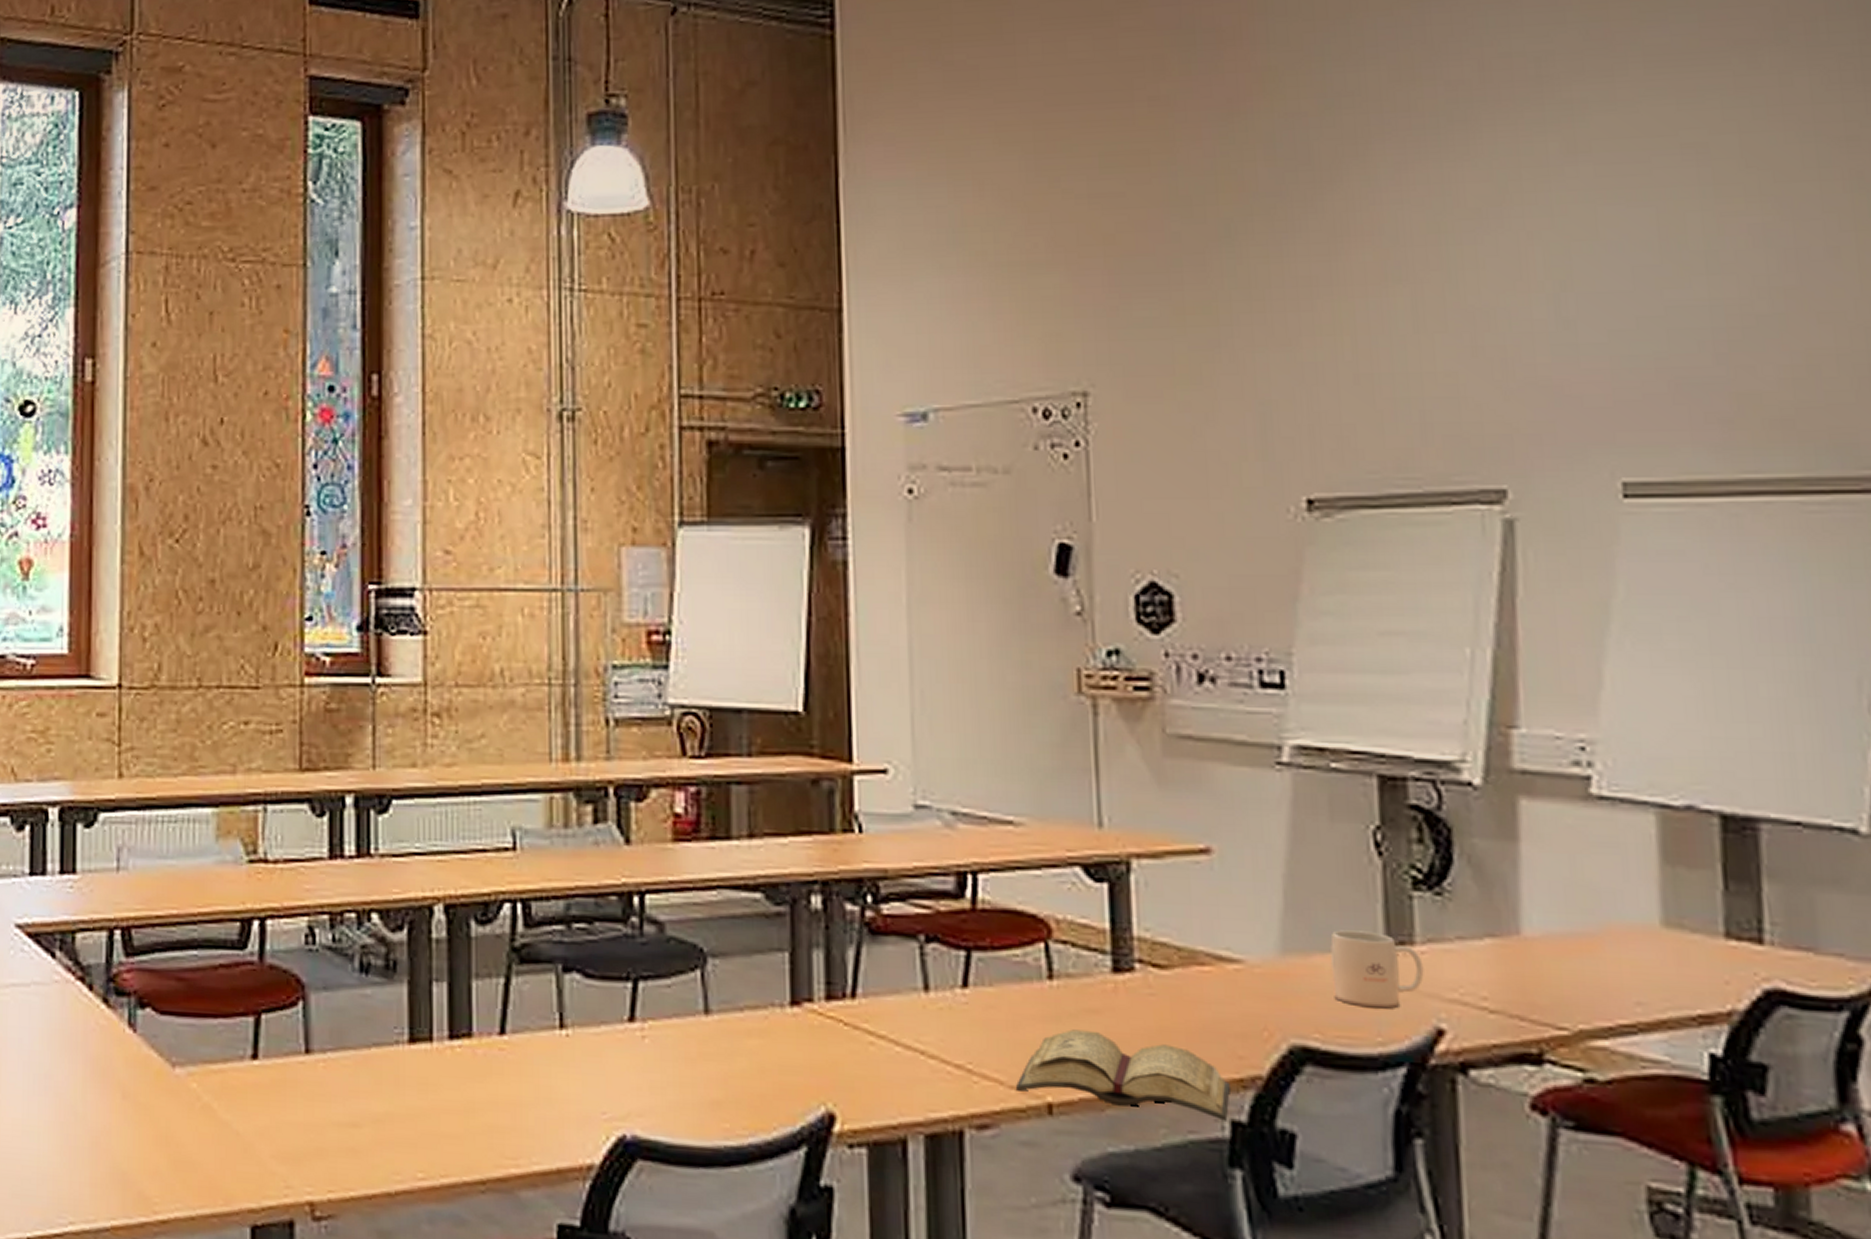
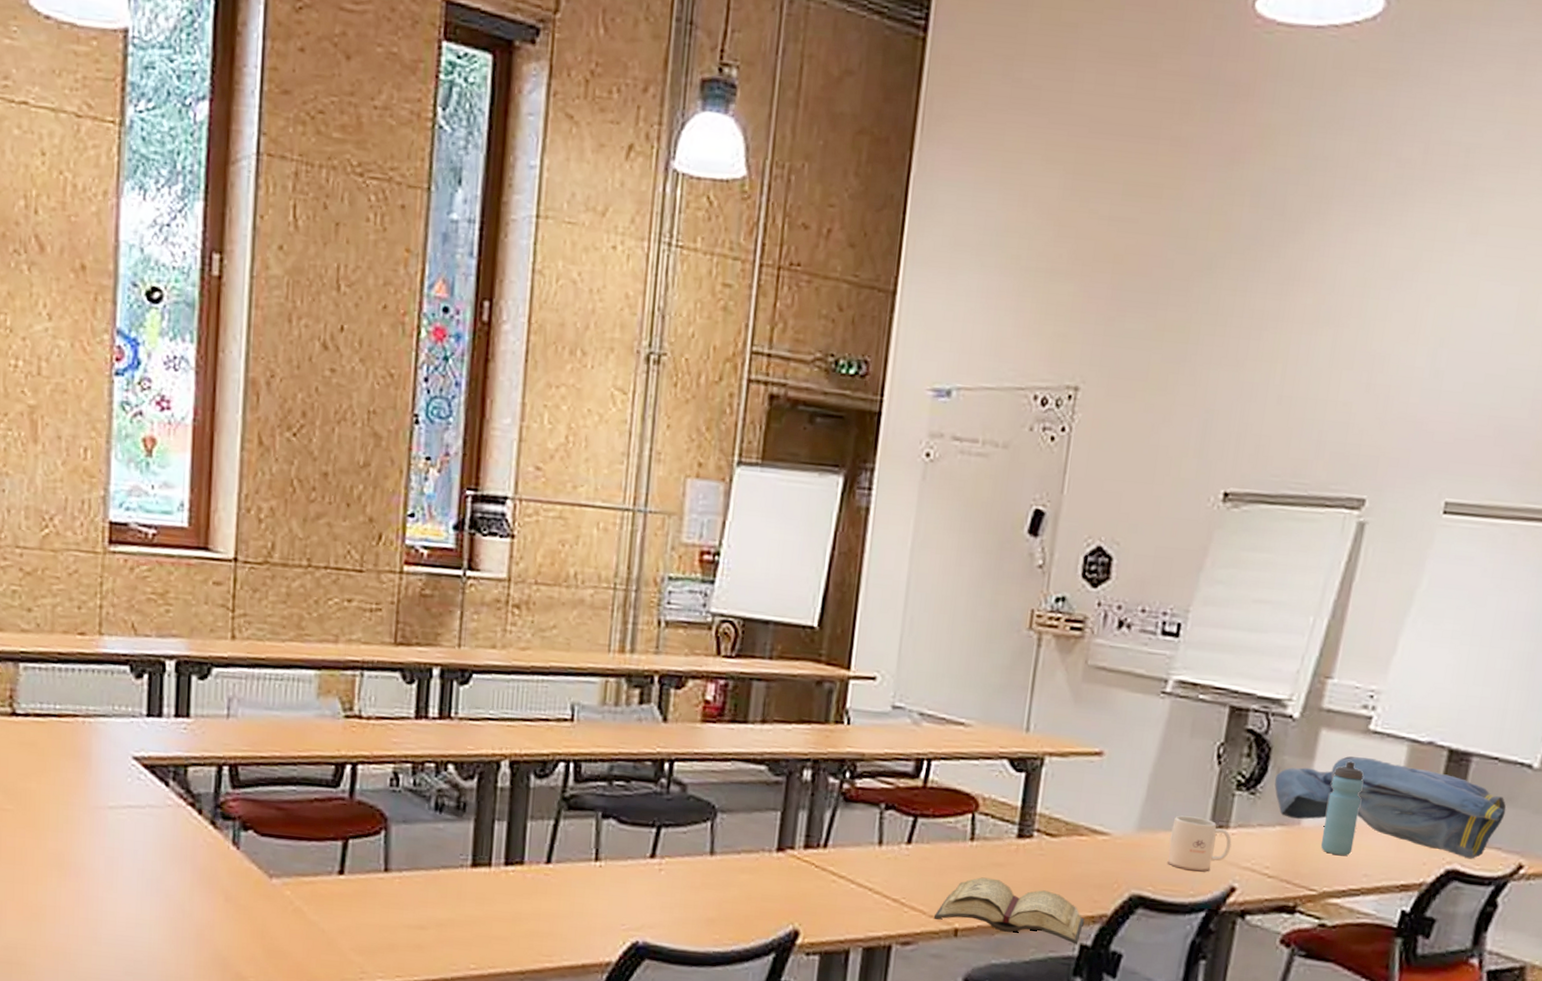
fleece: none [1466,834,1836,973] -> present [1274,756,1506,859]
water bottle: none [1552,840,1609,977] -> present [1321,761,1364,856]

